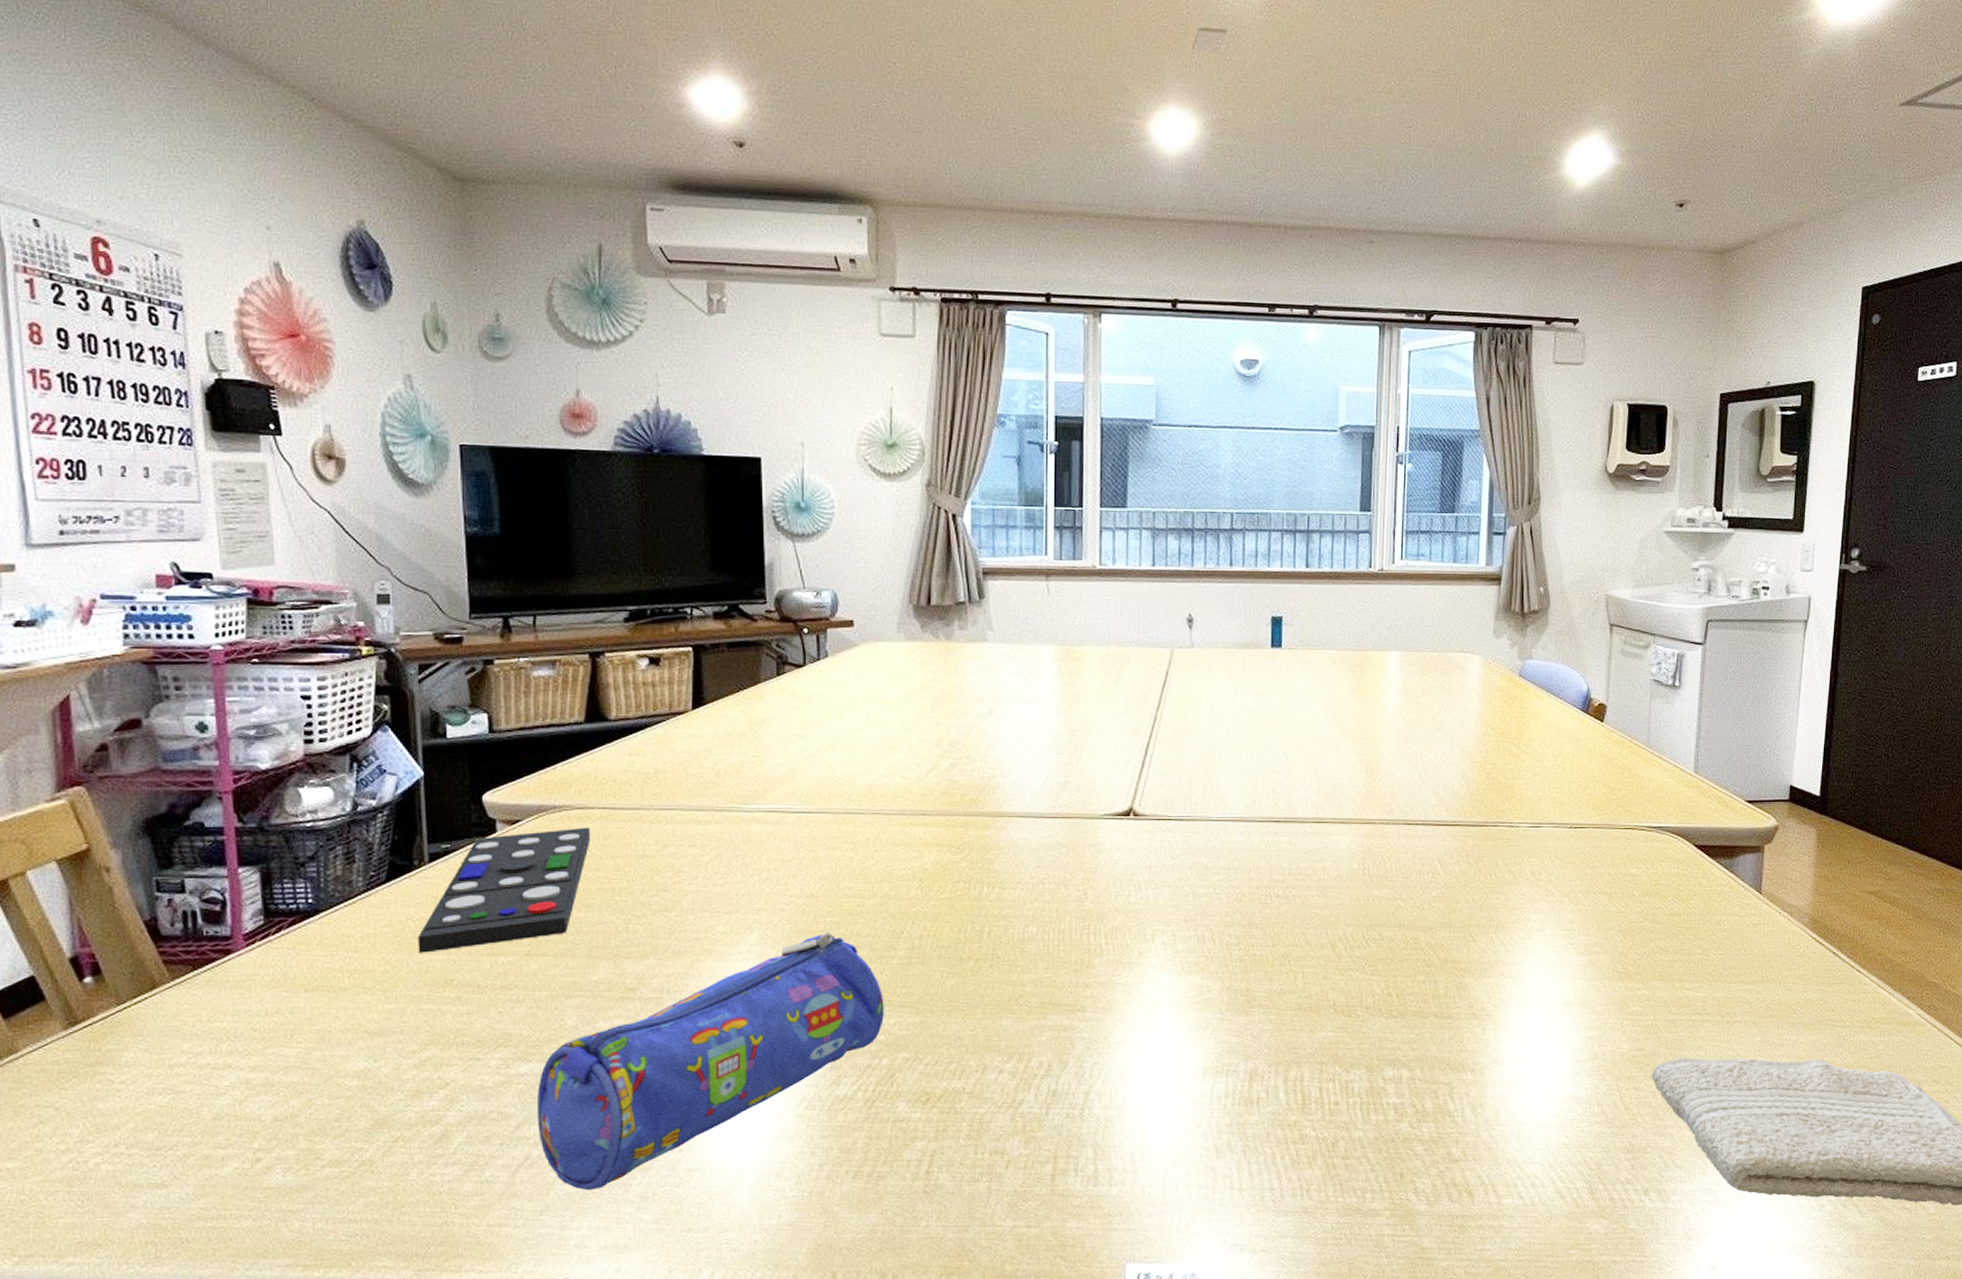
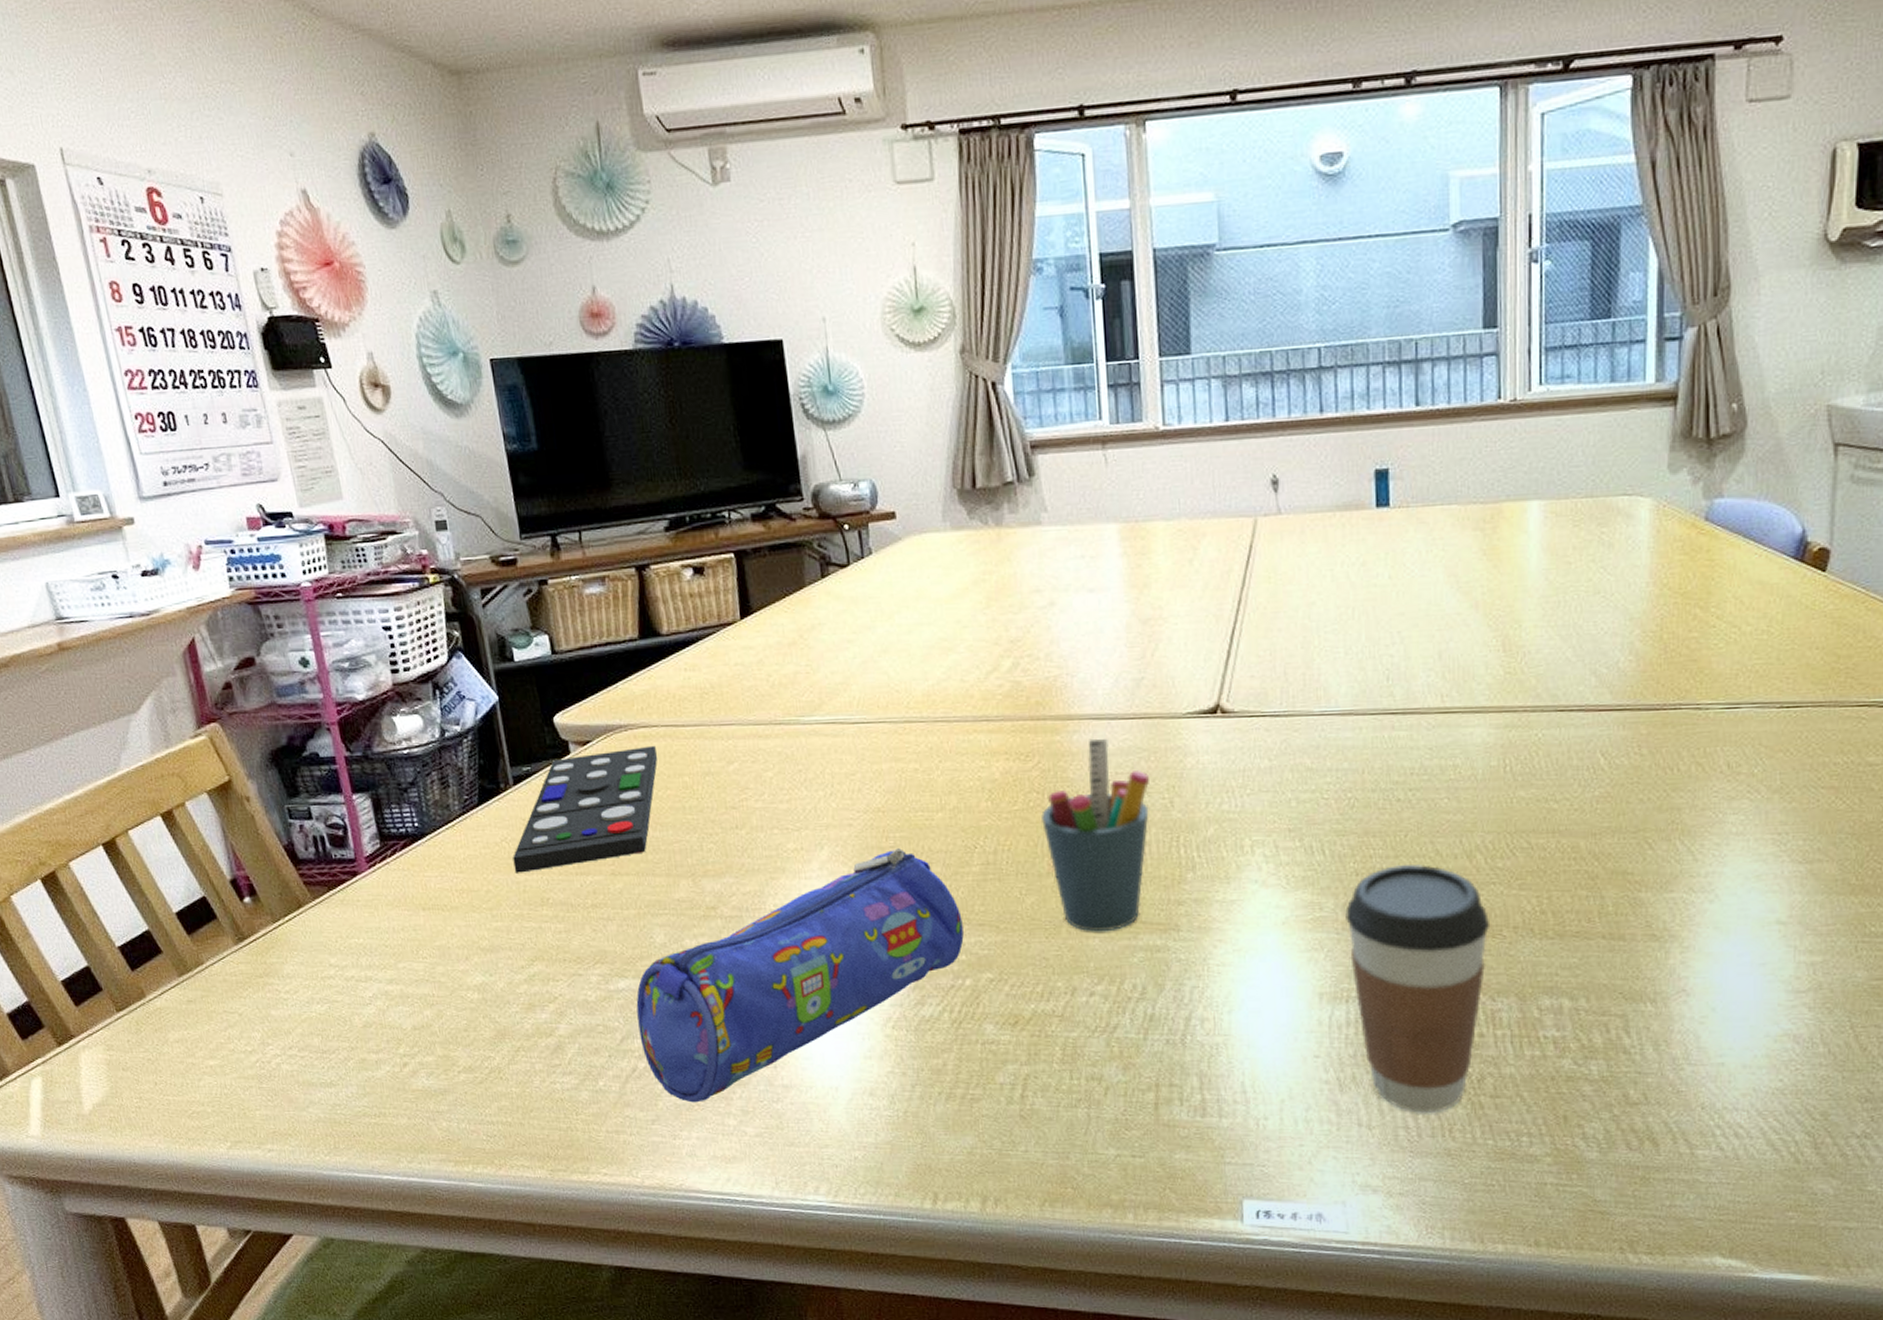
pen holder: none [967,834,1068,1013] -> present [1041,738,1151,932]
coffee cup: none [1229,952,1348,1176] -> present [1345,864,1491,1114]

